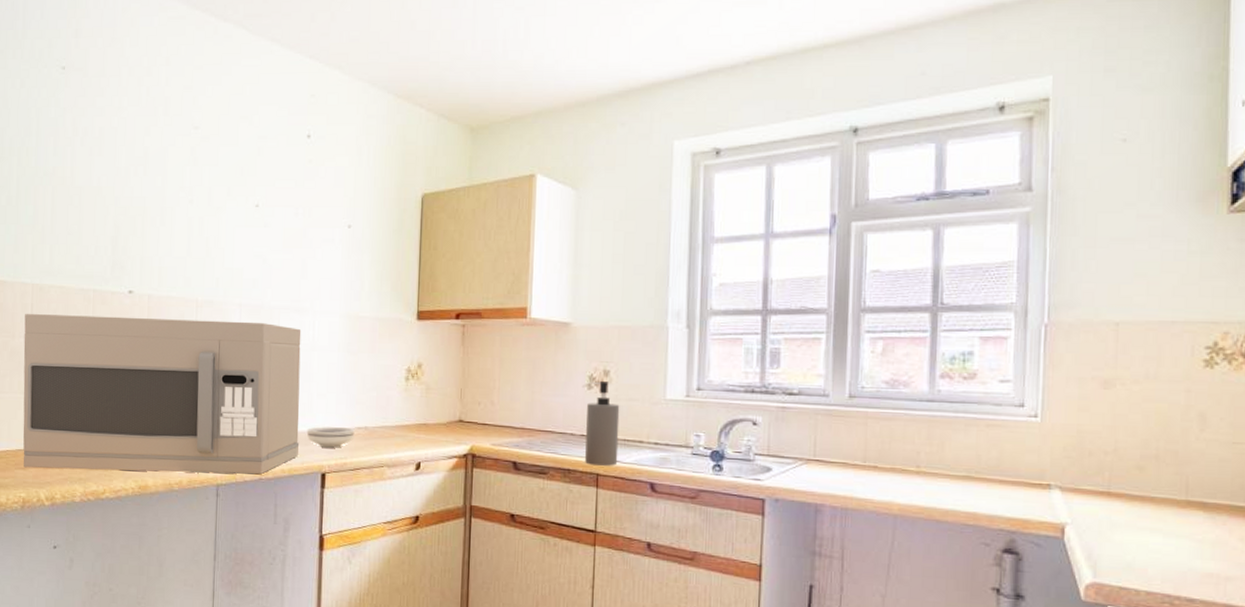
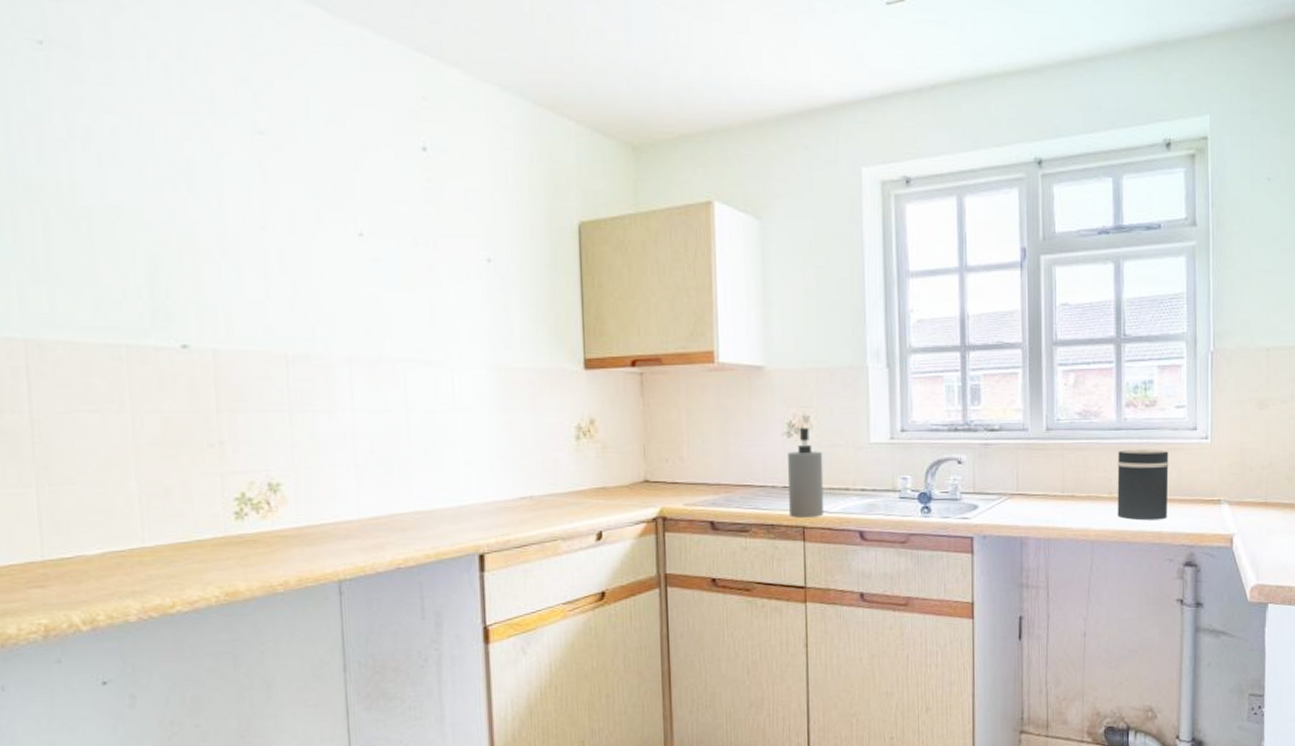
microwave: present [23,313,301,475] -> none [17,379,447,586]
bowl: present [306,426,355,448] -> none [454,498,518,524]
cylinder: none [925,422,989,501] -> present [1117,449,1169,521]

